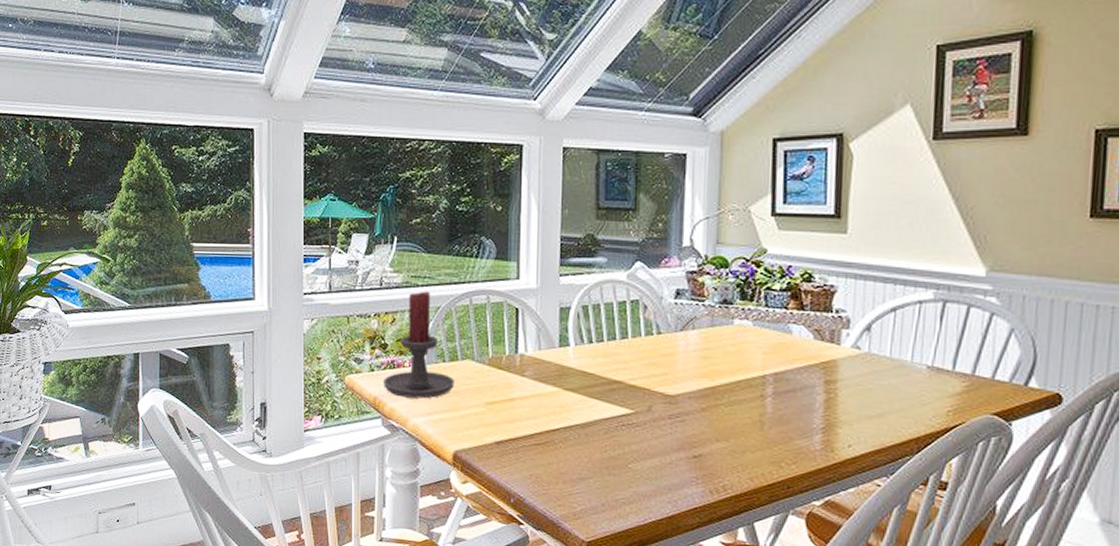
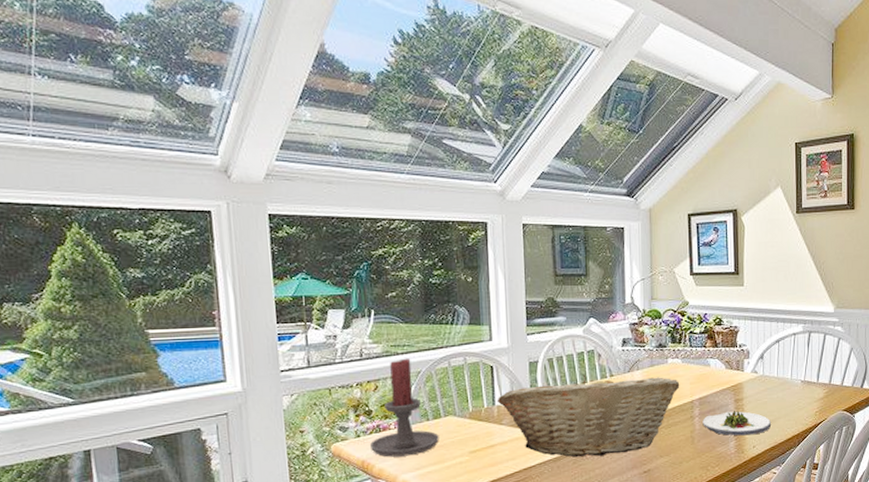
fruit basket: none [520,328,749,430] -> present [497,374,680,458]
salad plate: none [777,394,878,431] -> present [702,410,772,436]

